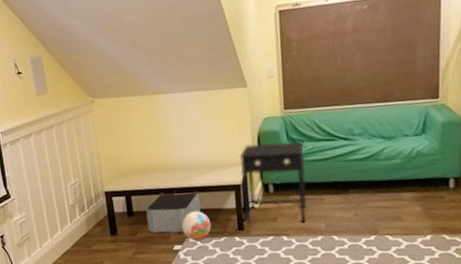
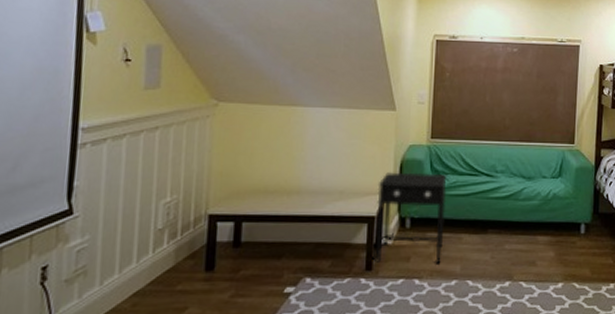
storage bin: present [146,191,201,233] -> none [256,219,326,270]
ball: present [181,211,211,241] -> none [298,245,335,282]

